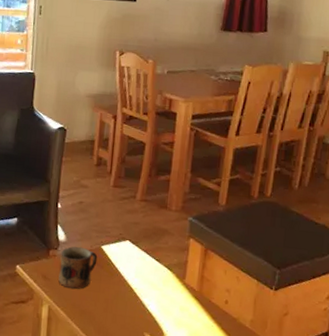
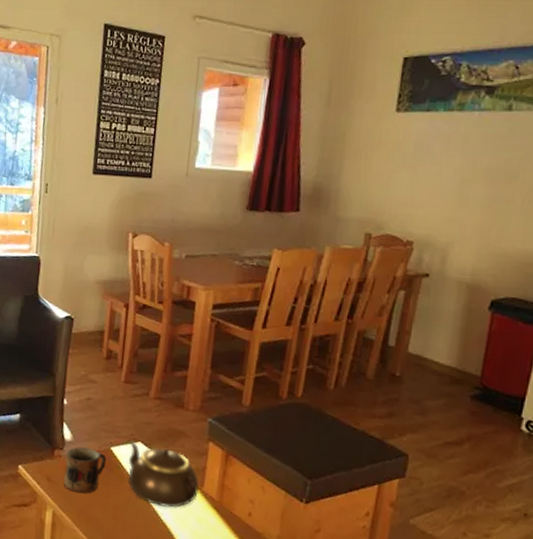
teapot: none [117,240,181,299] -> present [128,442,199,508]

